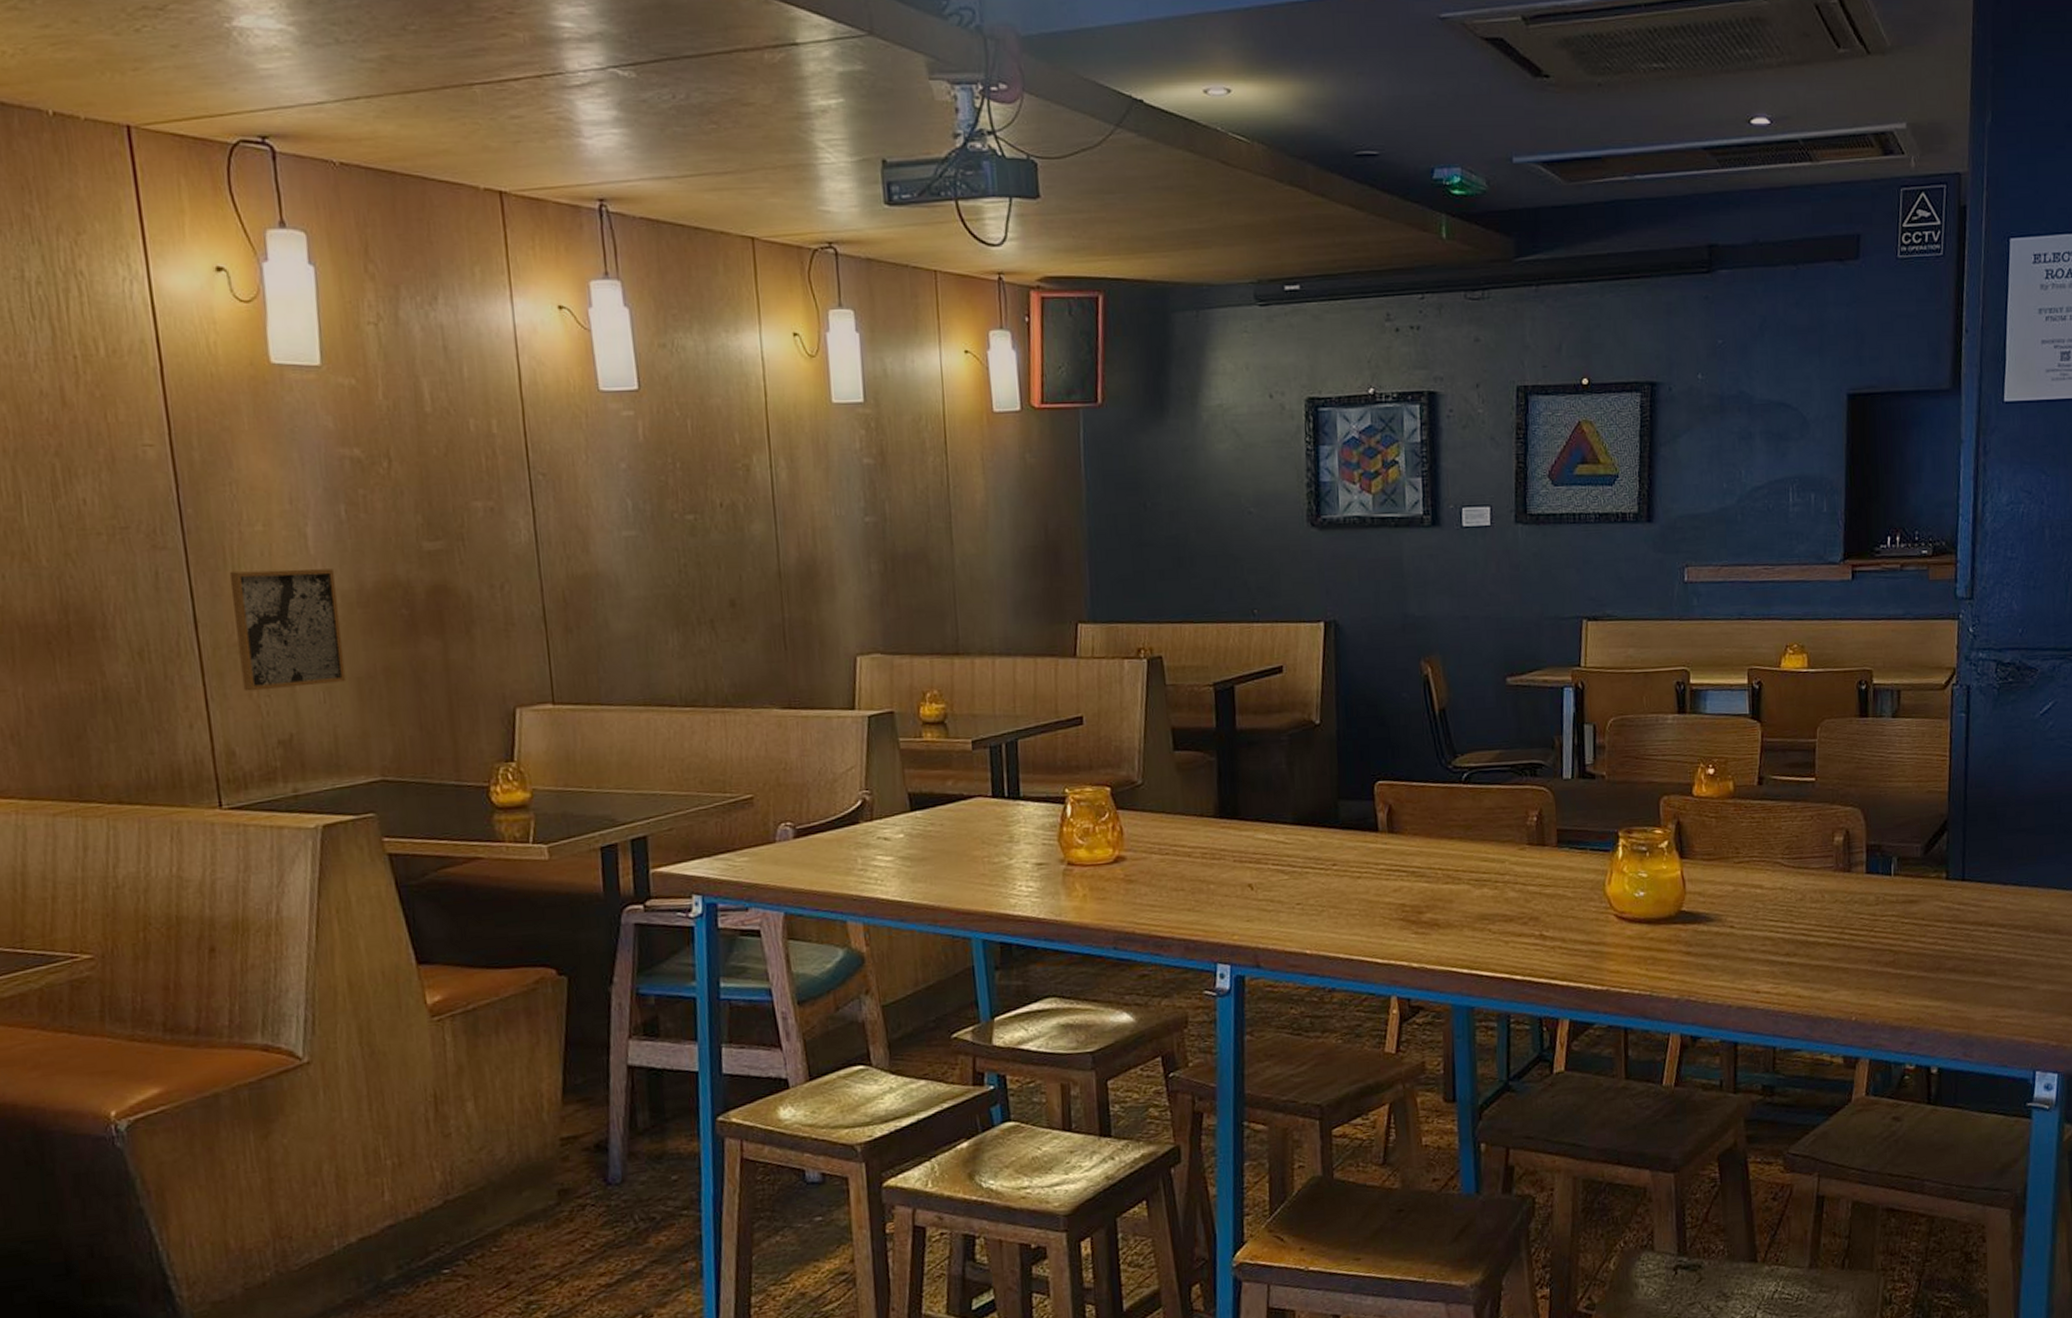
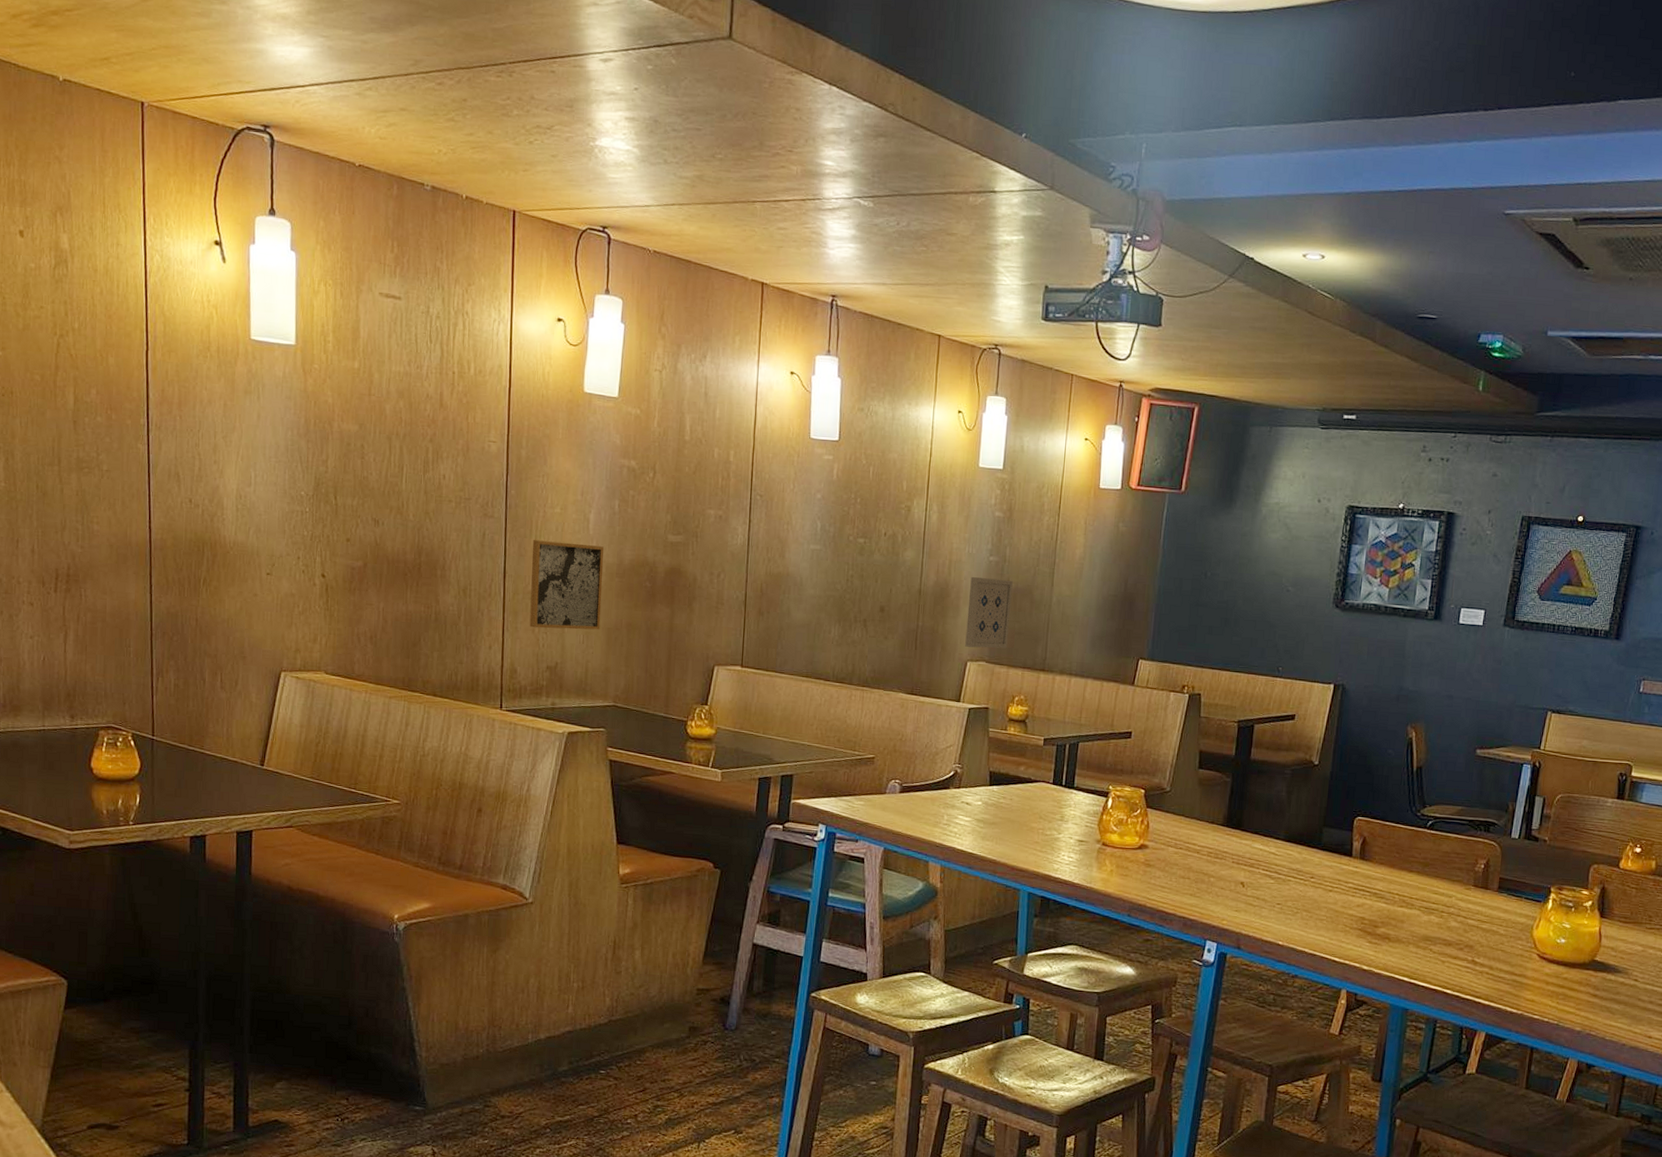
wall art: none [844,544,906,637] -> present [965,577,1013,649]

